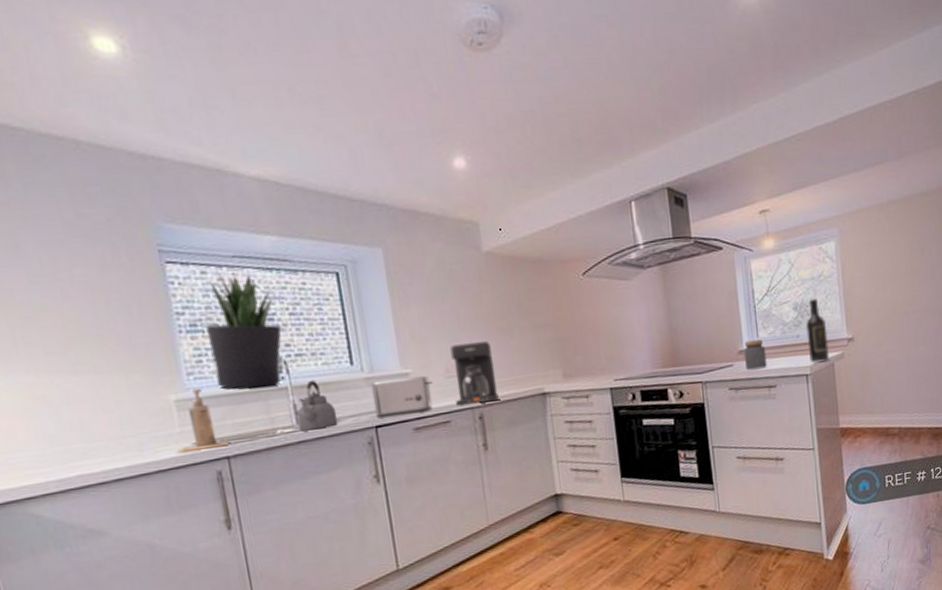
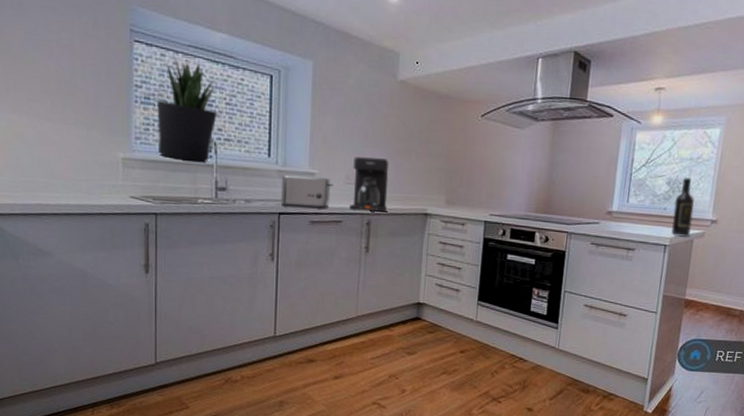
soap dispenser: present [176,388,231,453] -> none [116,151,161,204]
kettle: present [297,381,339,432] -> none [217,164,249,207]
jar: present [743,339,767,371] -> none [610,204,633,232]

